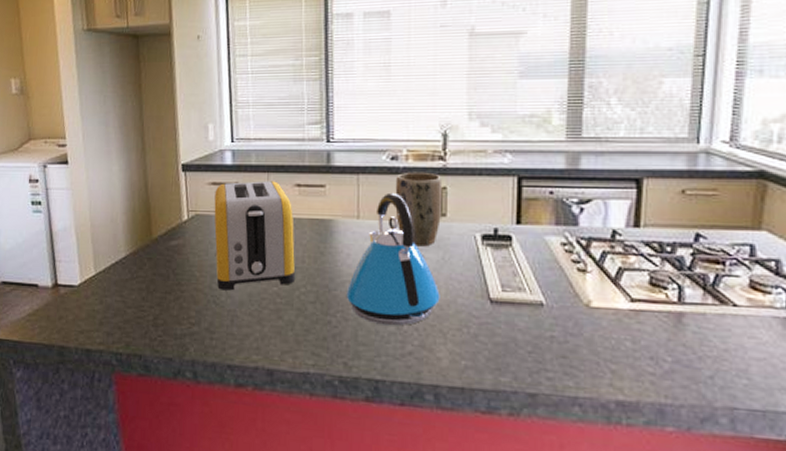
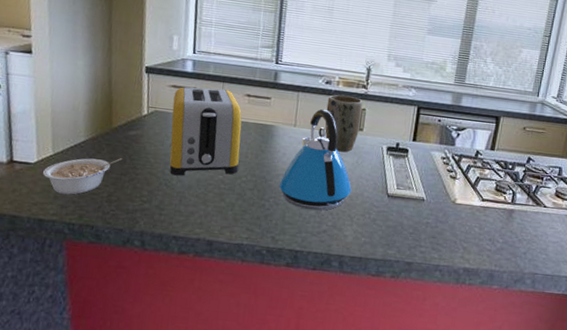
legume: none [86,274,166,320] -> present [42,158,123,195]

